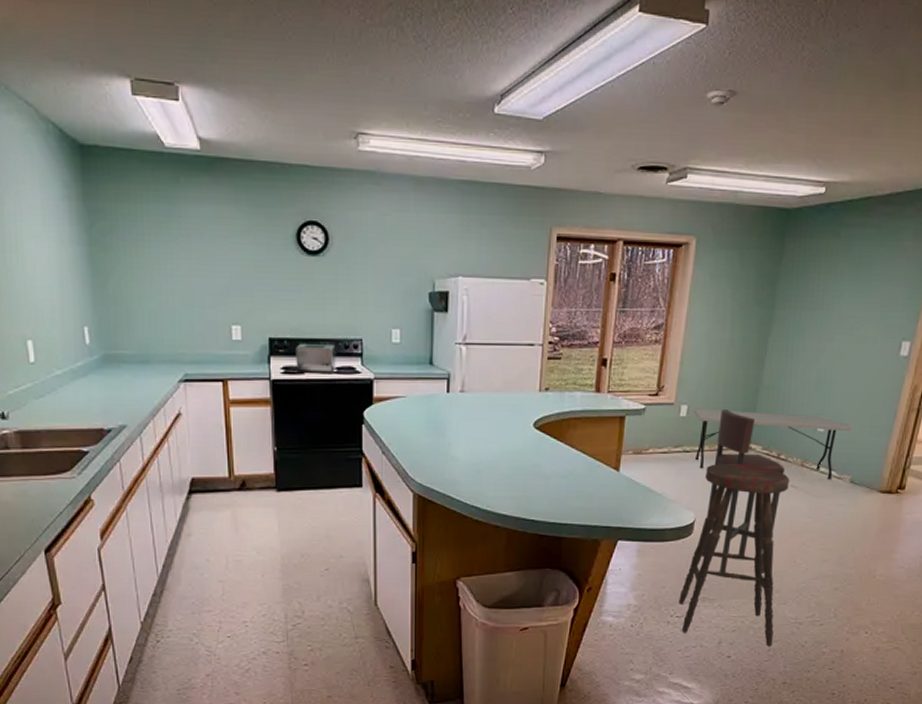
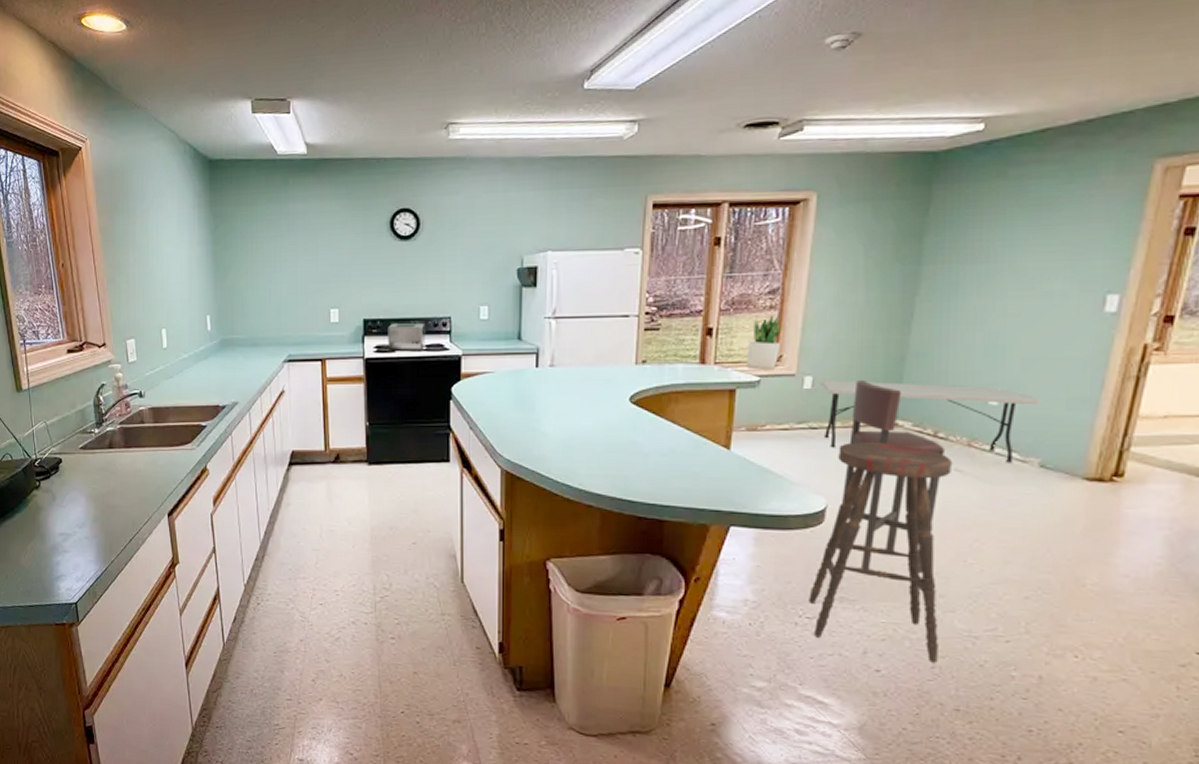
planter: none [634,349,665,400] -> present [746,315,783,371]

